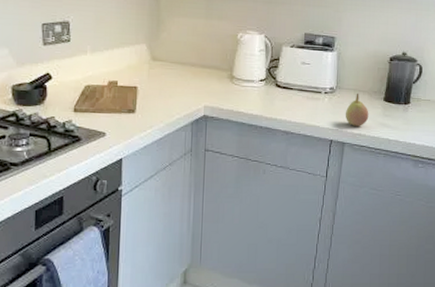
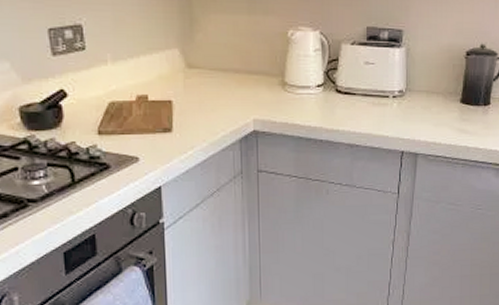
fruit: present [345,93,369,126] -> none [417,95,444,134]

